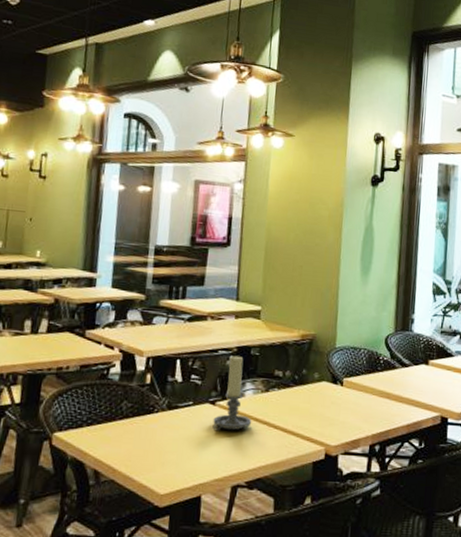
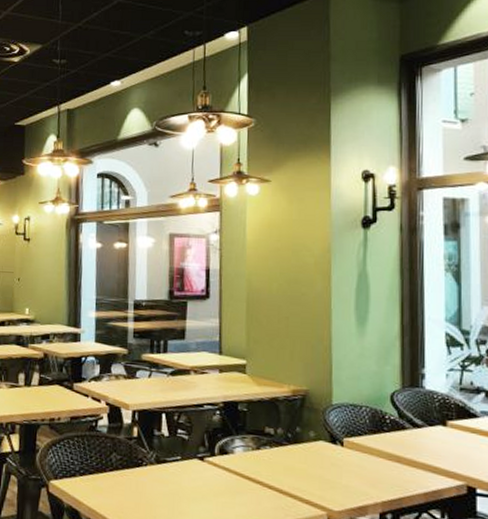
candle holder: present [212,355,252,431] -> none [202,411,244,489]

